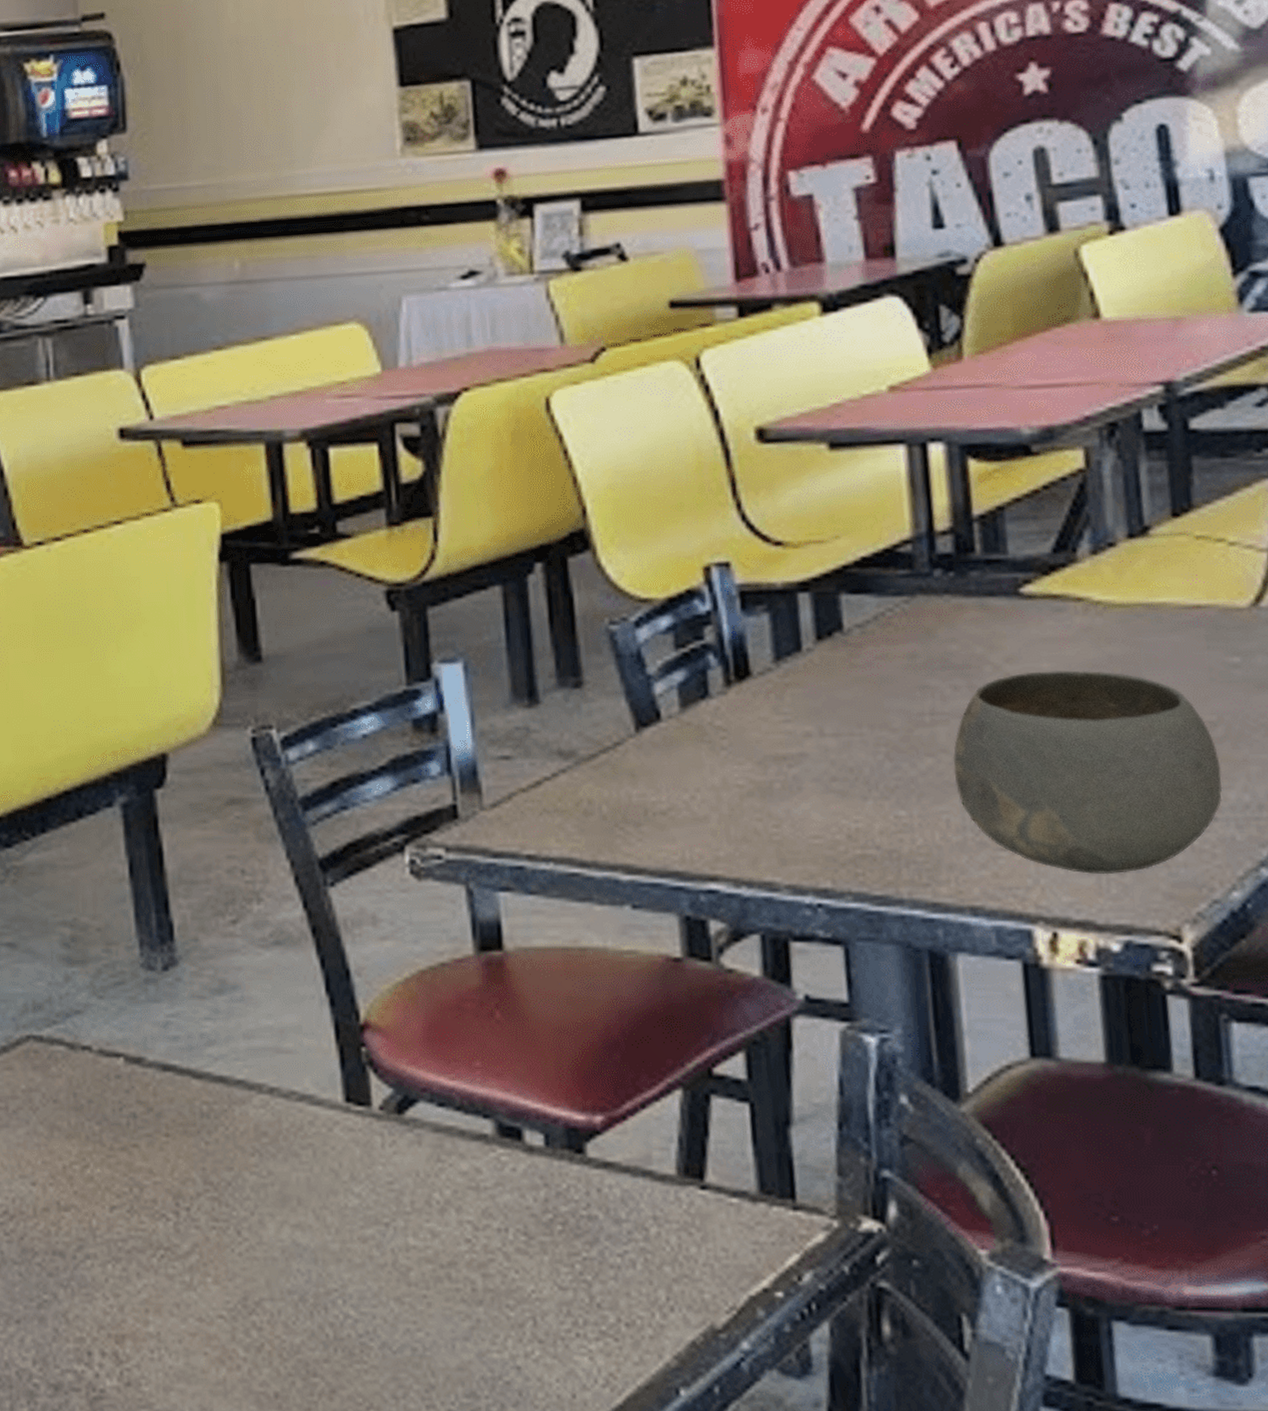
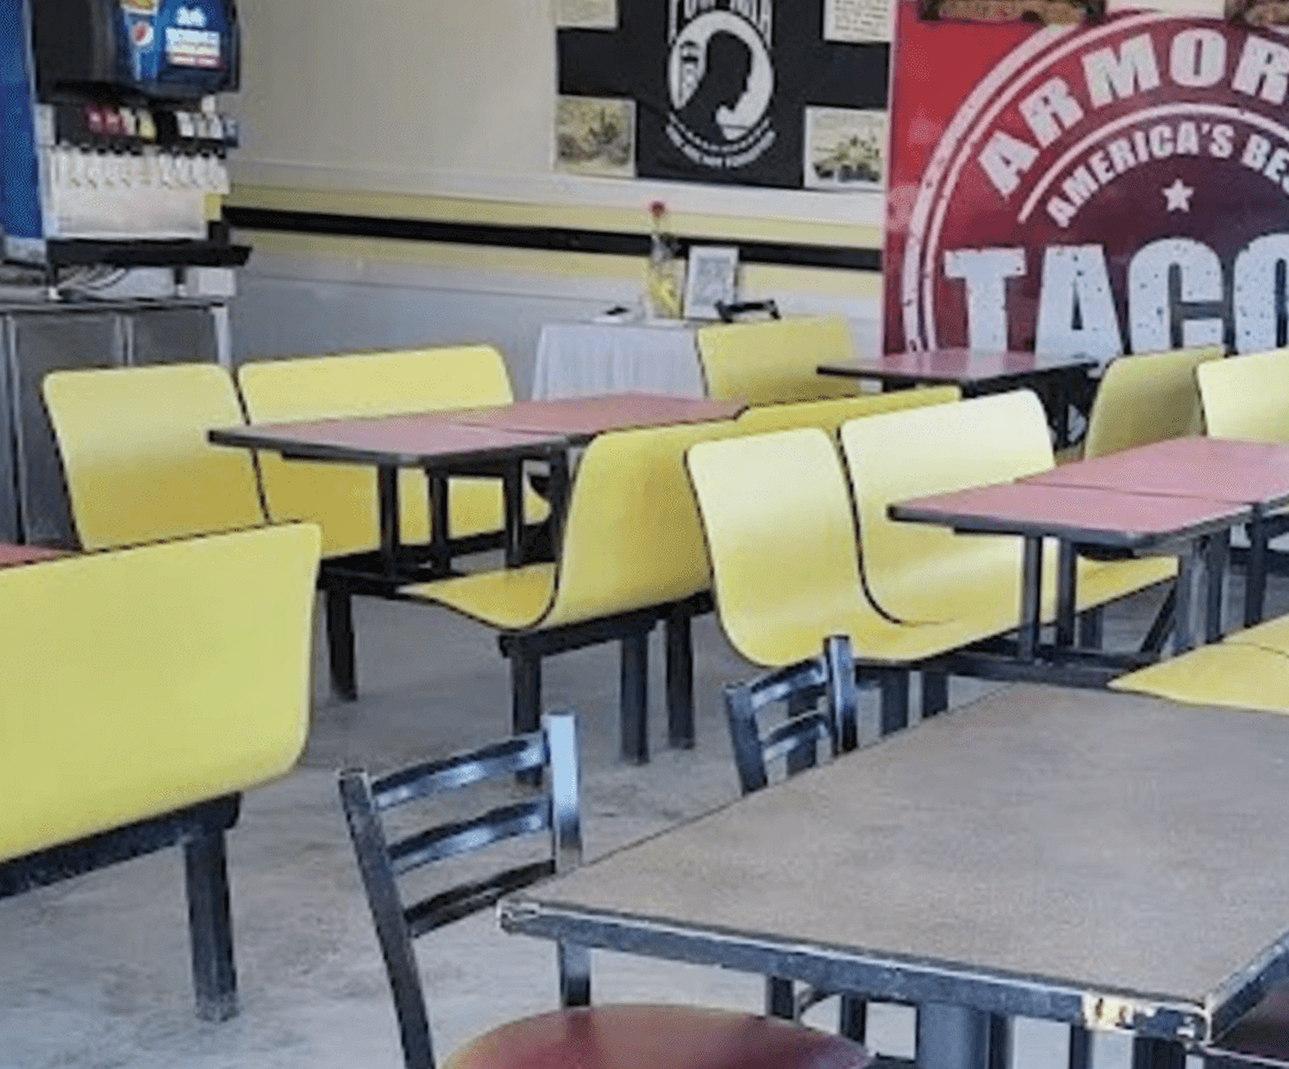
bowl: present [953,670,1223,875] -> none [1031,760,1255,948]

